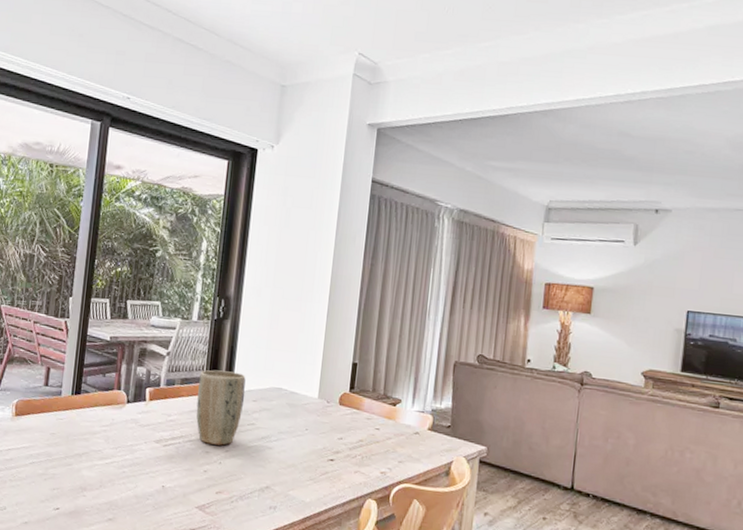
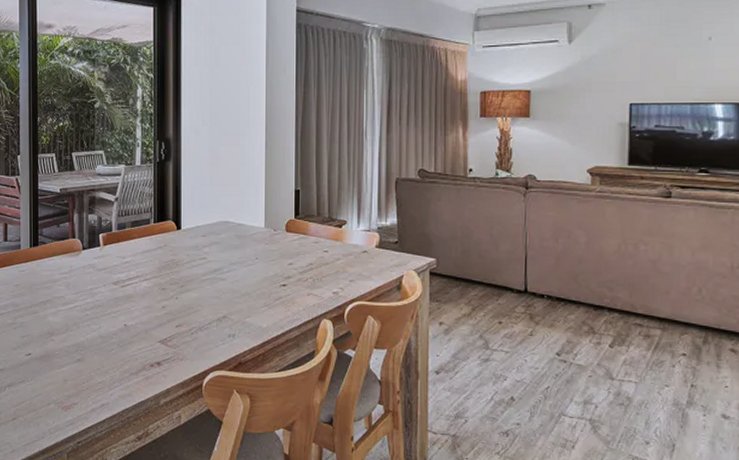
plant pot: present [196,370,246,446] -> none [149,210,194,281]

